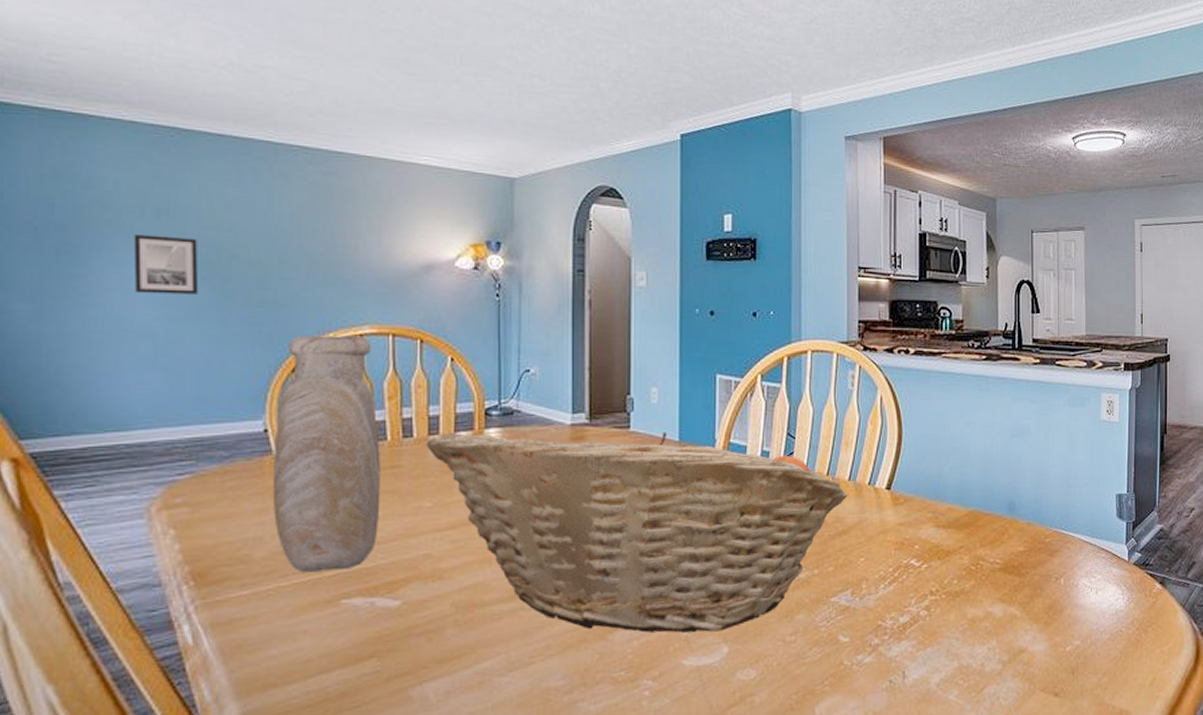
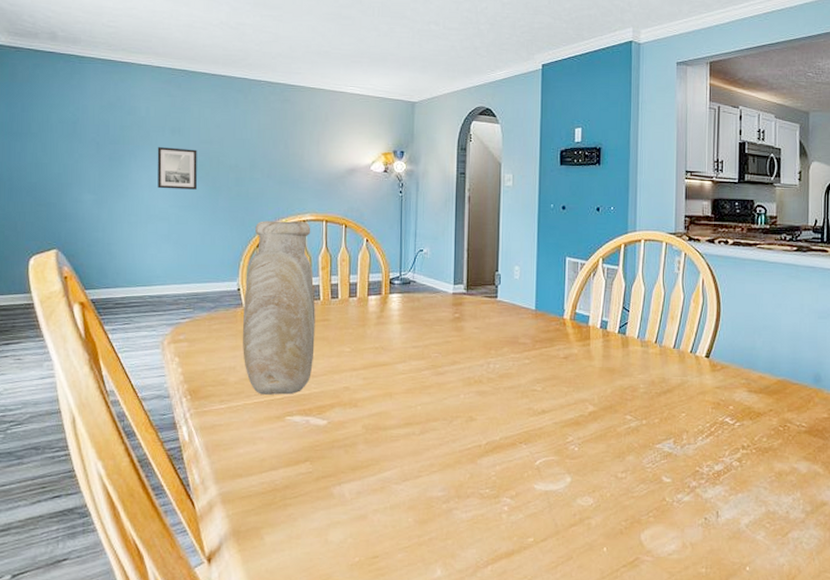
fruit basket: present [426,431,848,633] -> none [347,296,673,464]

